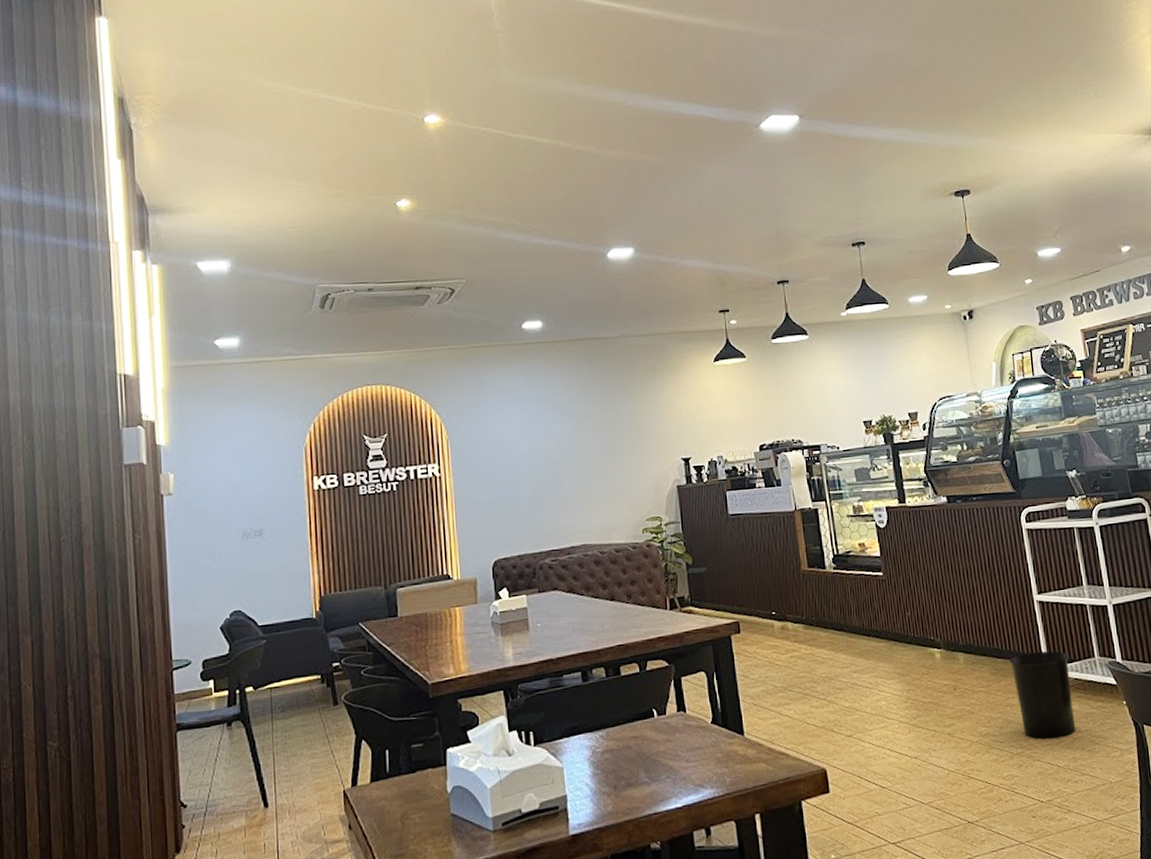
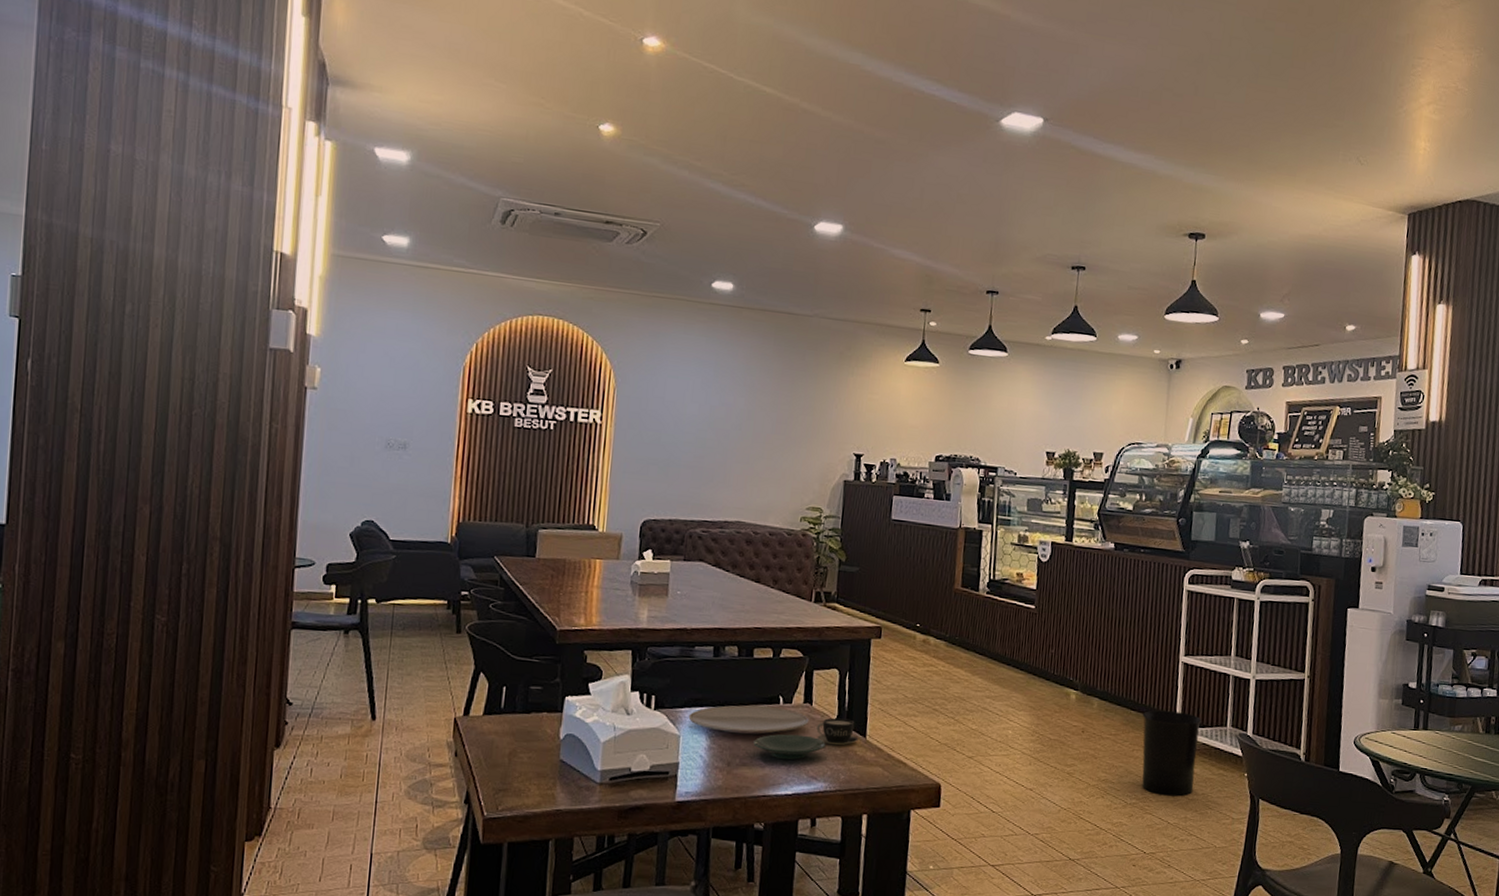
plate: none [568,721,686,756] -> present [688,705,810,735]
saucer: none [634,744,707,773] -> present [752,734,827,760]
teacup: none [694,719,737,749] -> present [816,717,859,746]

